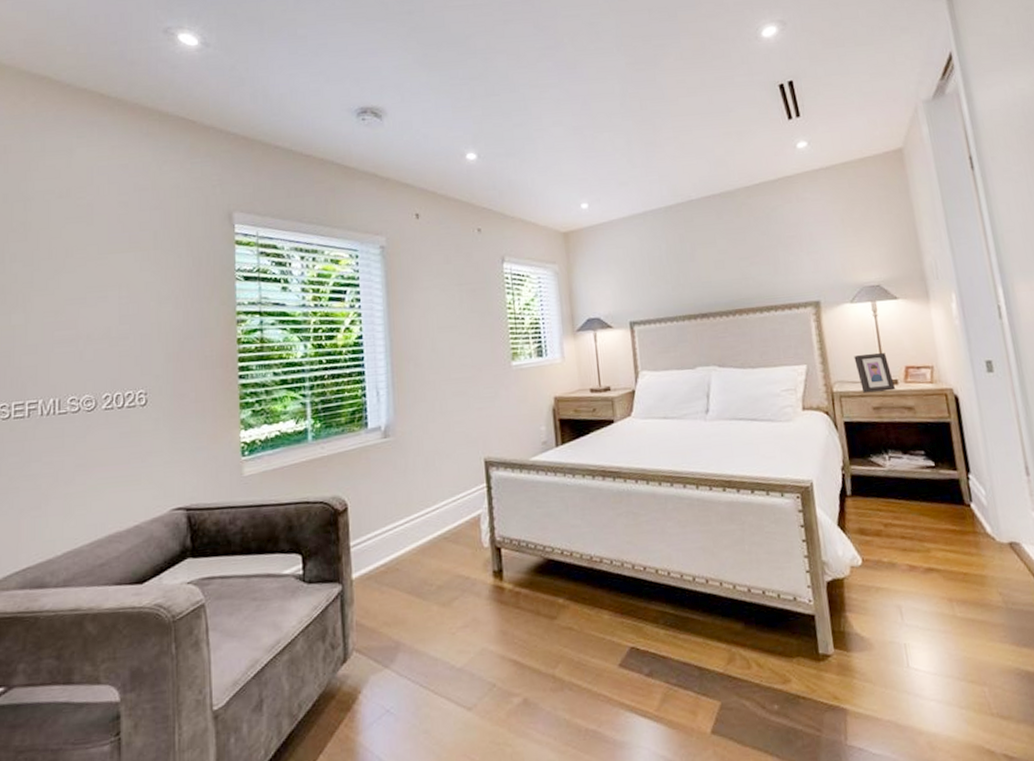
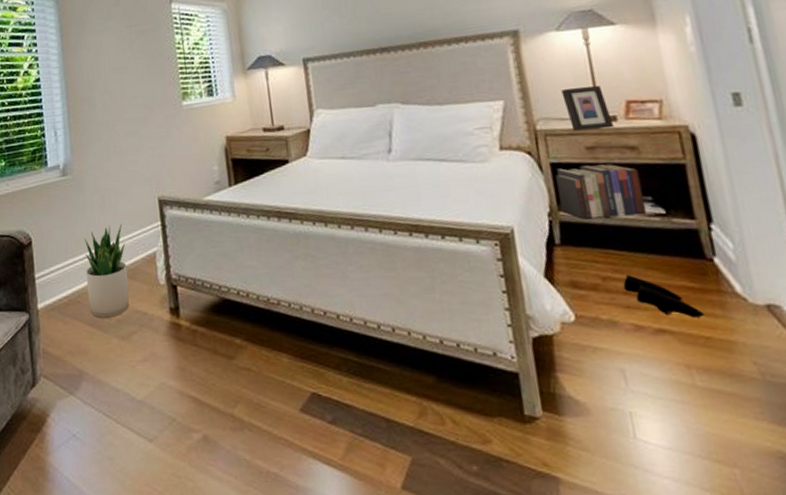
planter: none [405,486,452,585] -> present [84,223,129,318]
books: none [848,422,920,472] -> present [555,164,646,219]
shoe: none [900,521,963,557] -> present [623,275,704,318]

